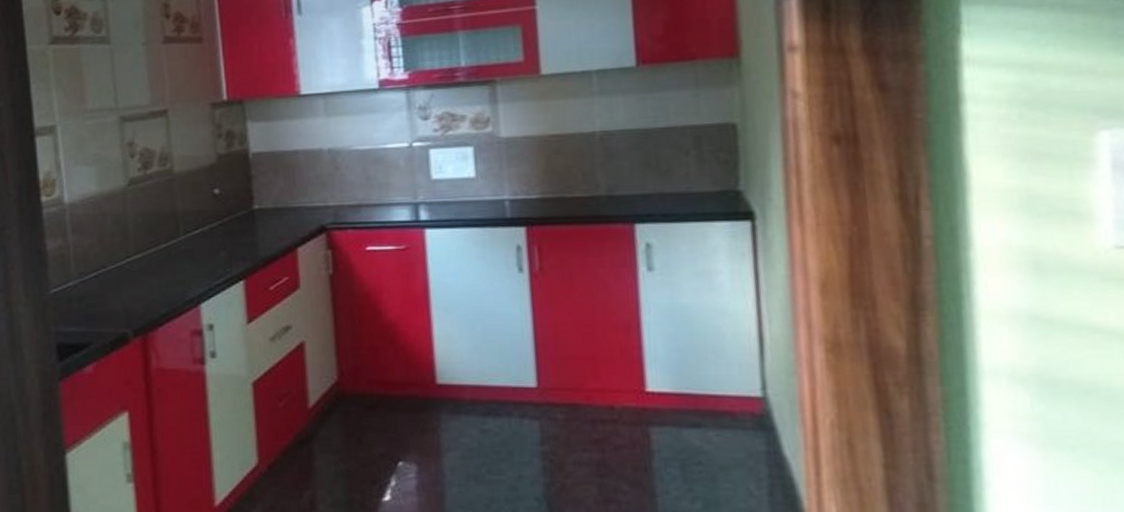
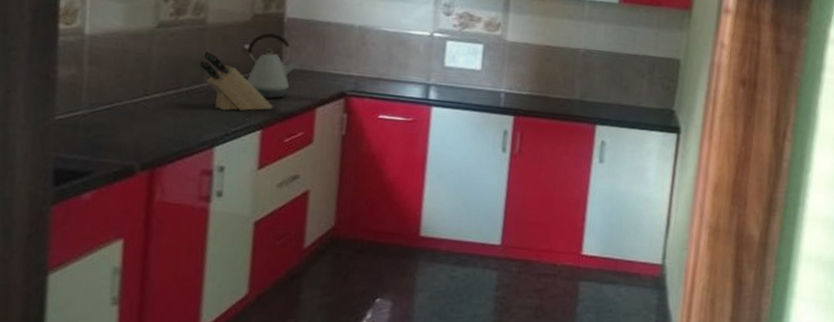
knife block: none [173,202,252,264] -> present [199,51,273,111]
kettle: none [217,173,270,244] -> present [247,33,297,99]

